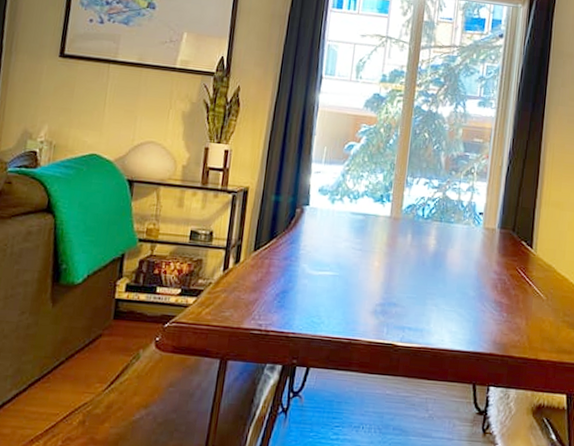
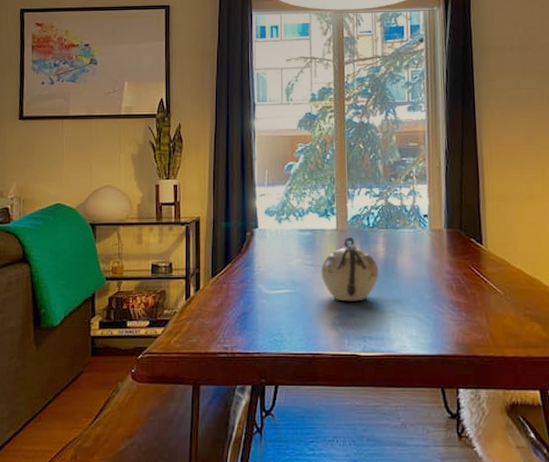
teapot: none [368,225,428,291] -> present [321,236,379,302]

